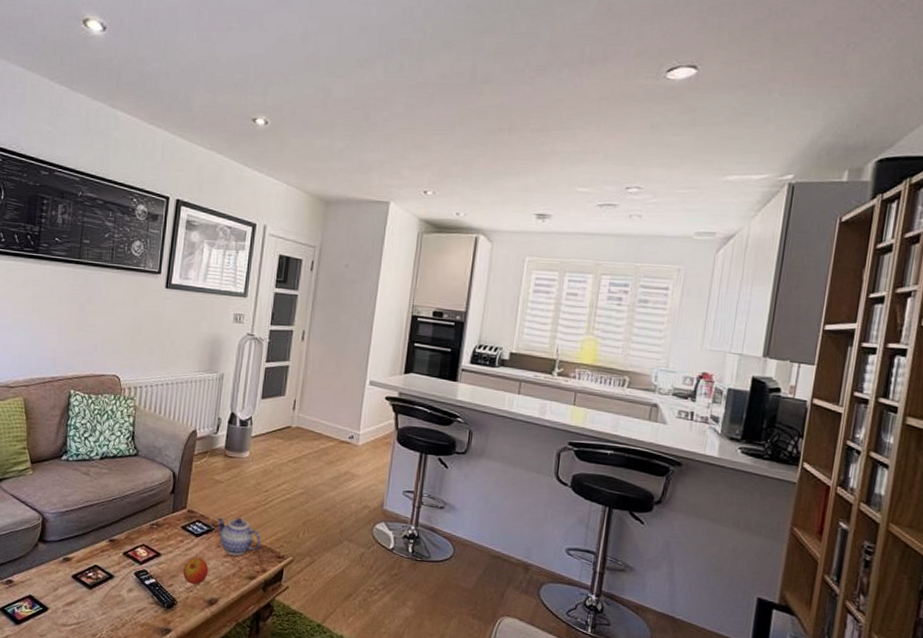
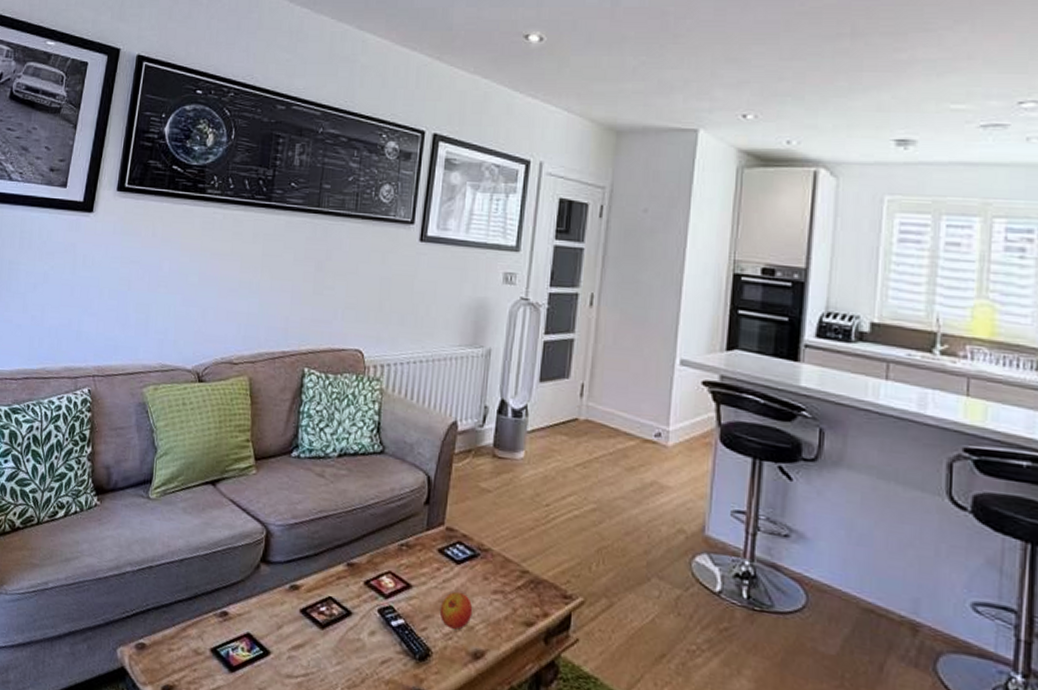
teapot: present [216,517,262,556] -> none [483,538,542,593]

